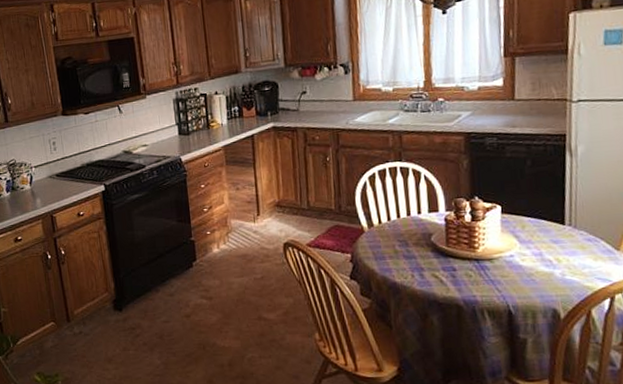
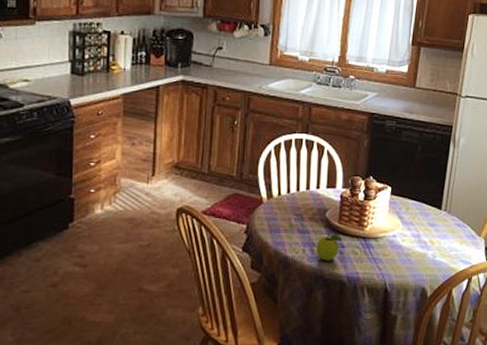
fruit: none [425,258,453,285] -> present [316,234,343,261]

